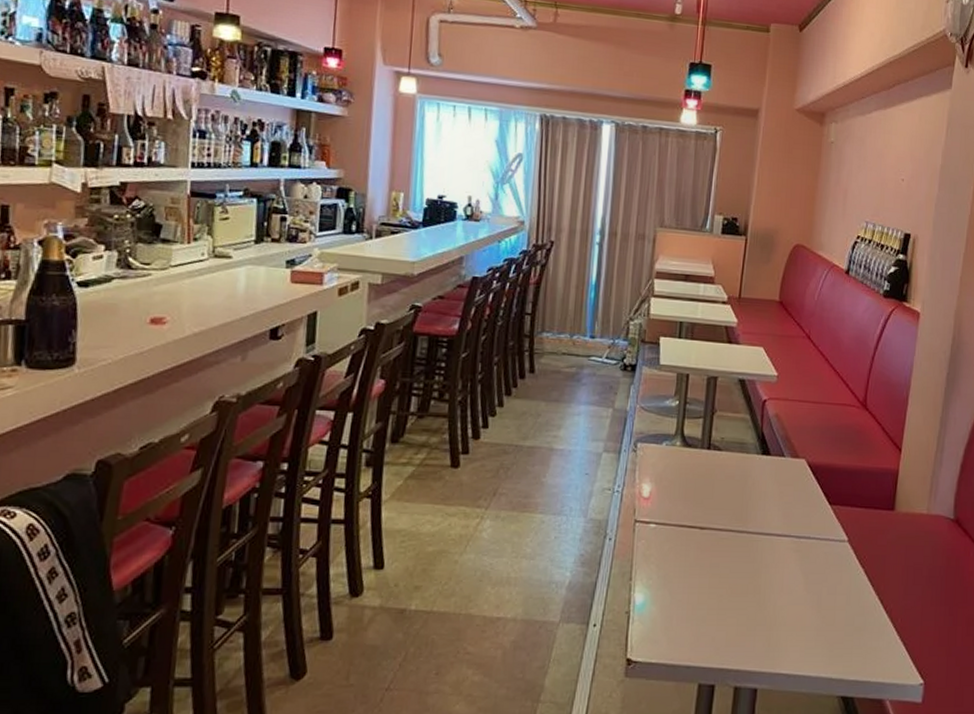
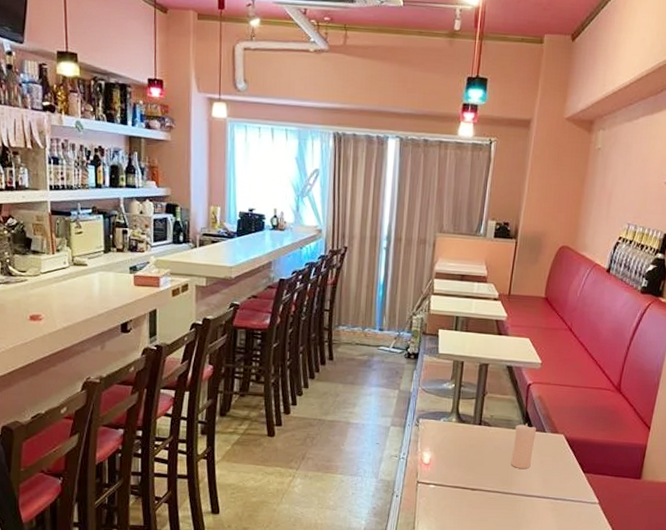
candle: none [745,446,775,502] -> present [510,423,537,470]

